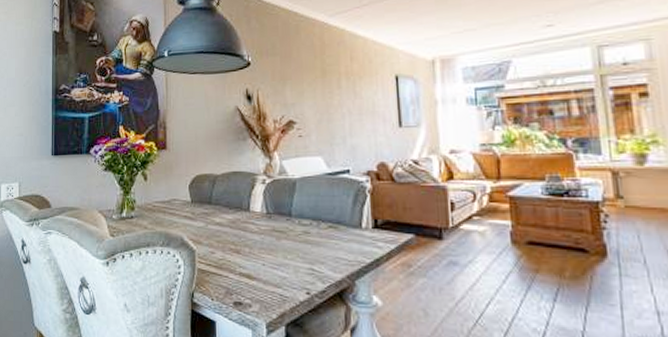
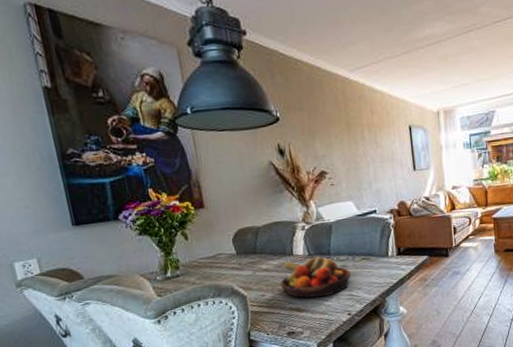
fruit bowl: none [233,216,314,266] -> present [280,256,351,298]

